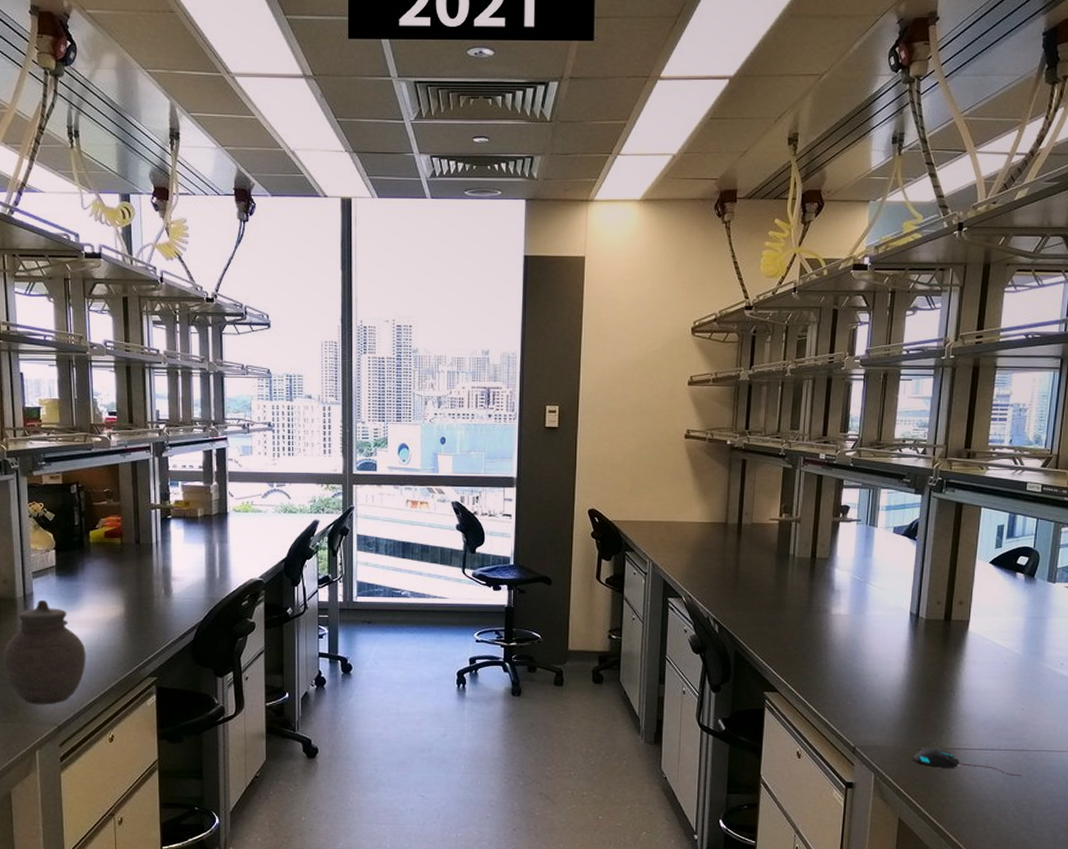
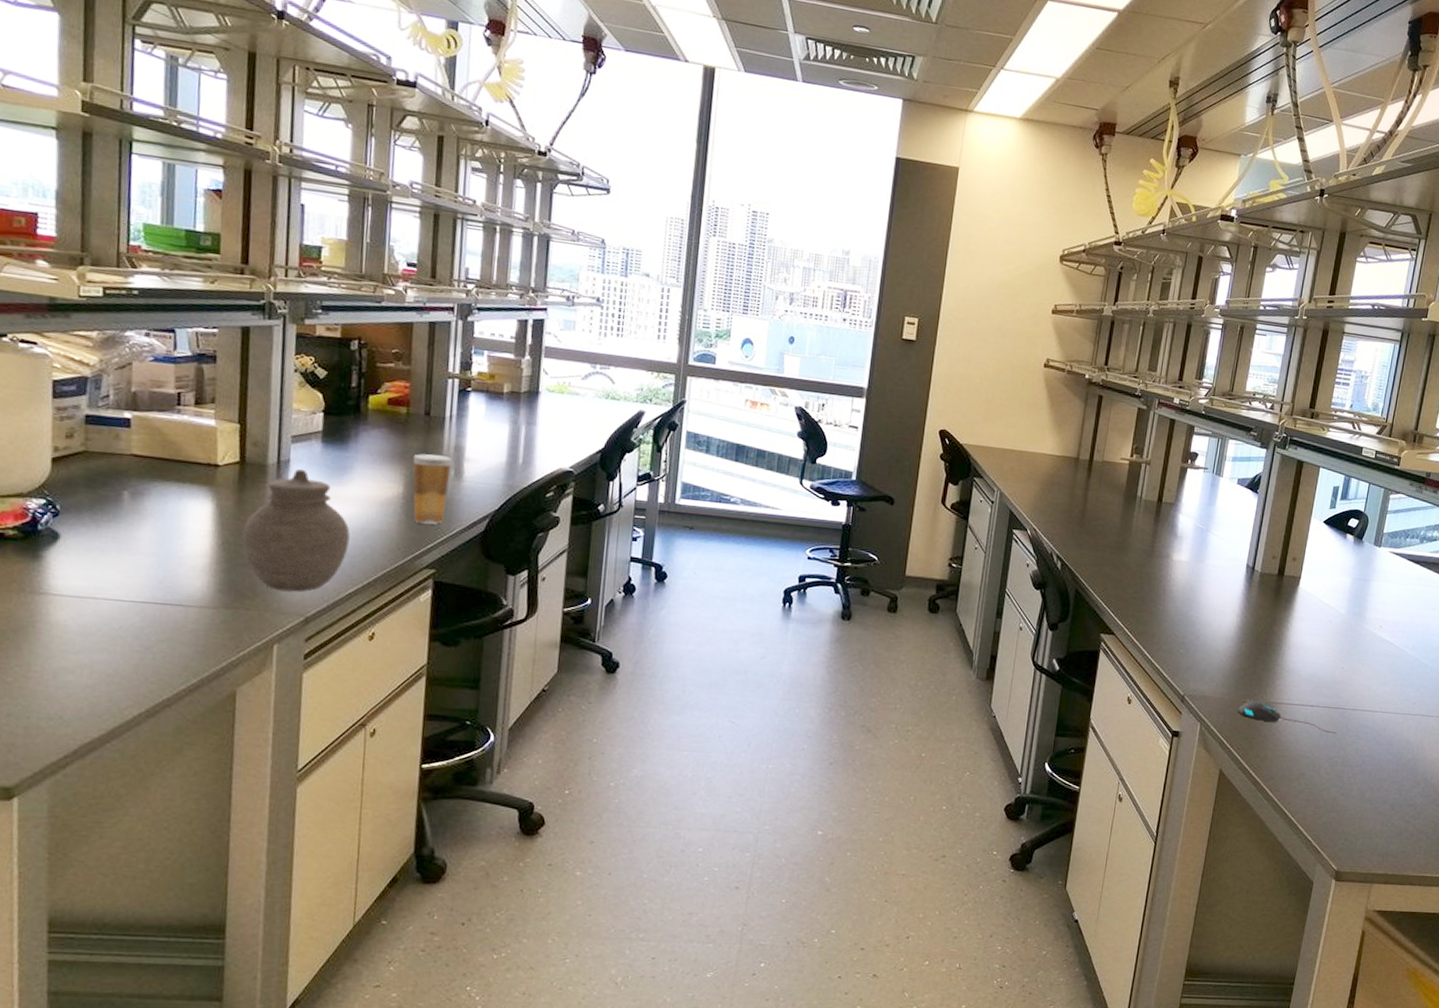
beverage cup: none [130,577,161,638] -> present [413,454,452,525]

